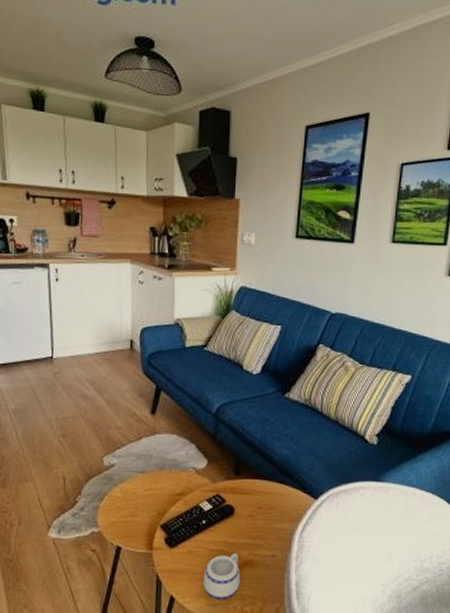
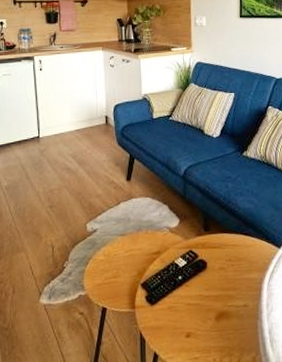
mug: present [203,553,240,600] -> none [183,306,217,353]

